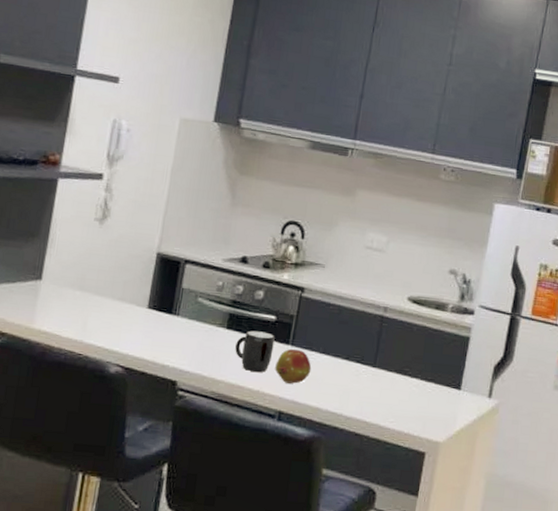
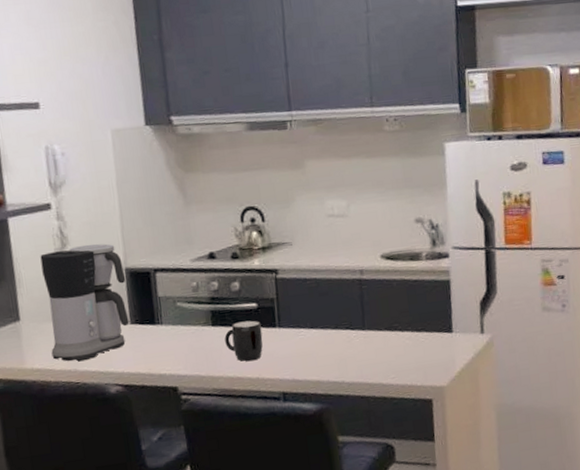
coffee maker: none [62,220,157,334] -> present [40,244,129,362]
fruit: present [275,348,312,384] -> none [268,329,304,365]

